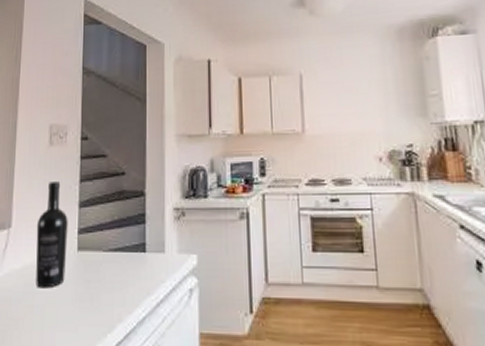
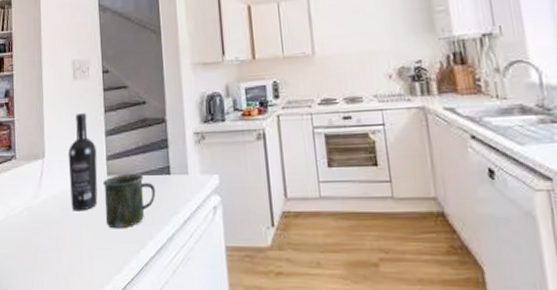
mug: none [72,249,129,310] -> present [103,173,156,229]

